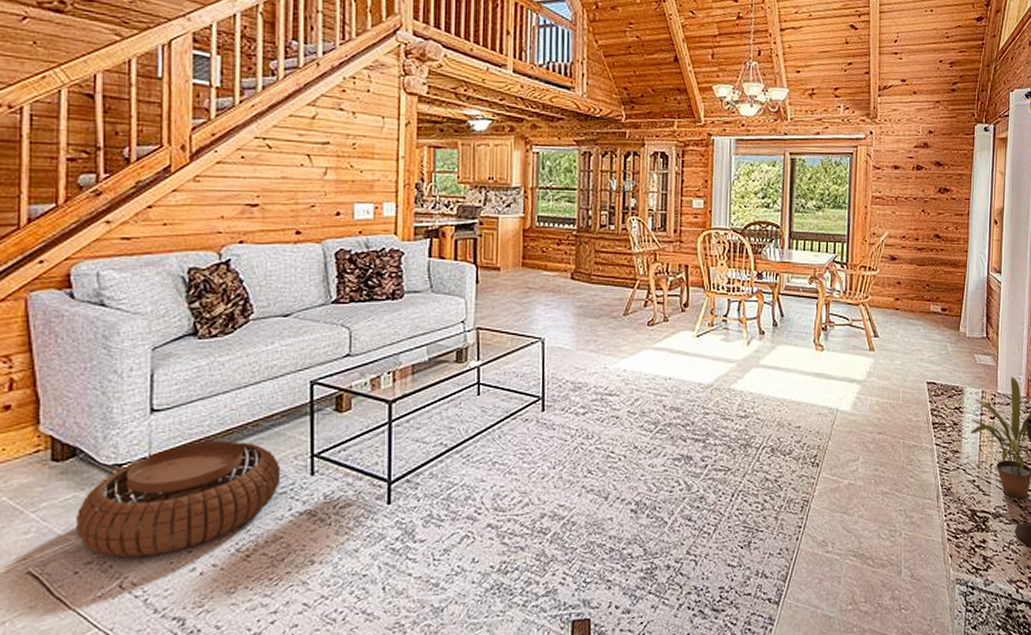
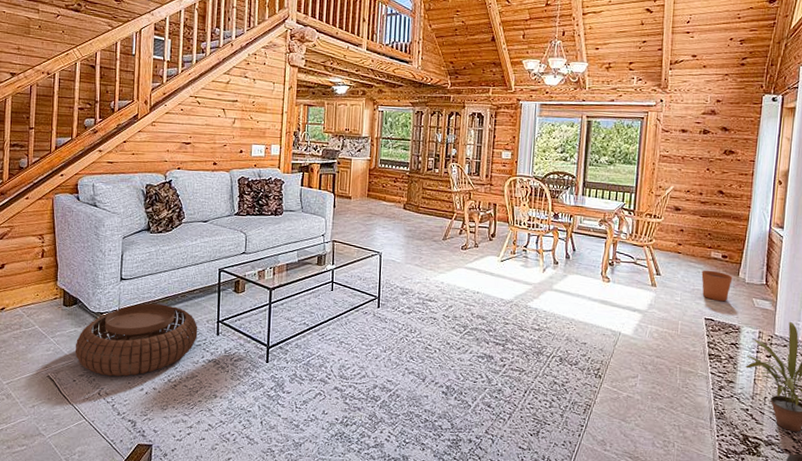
planter: none [921,326,953,362] -> present [701,270,733,302]

